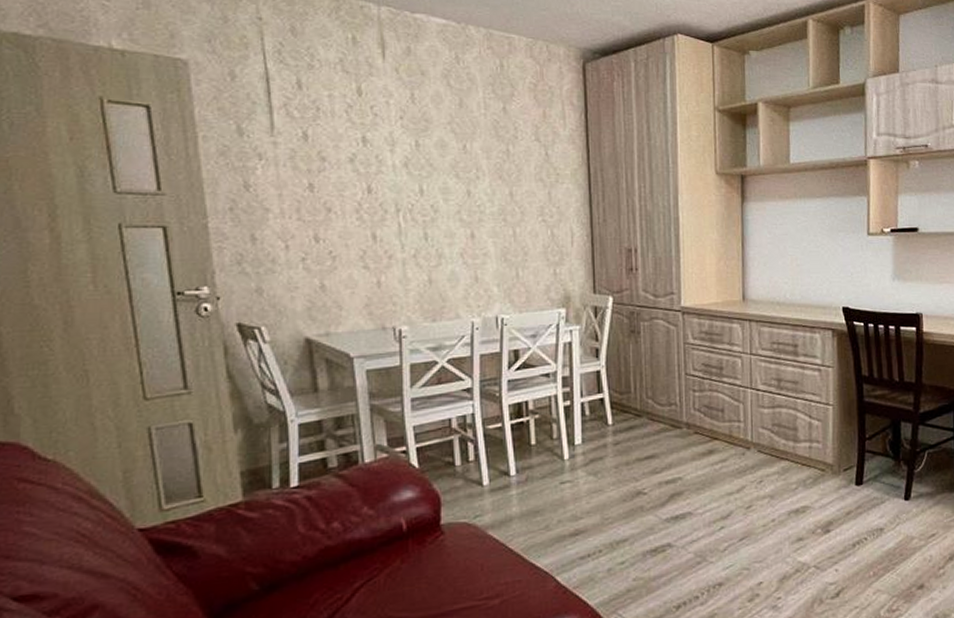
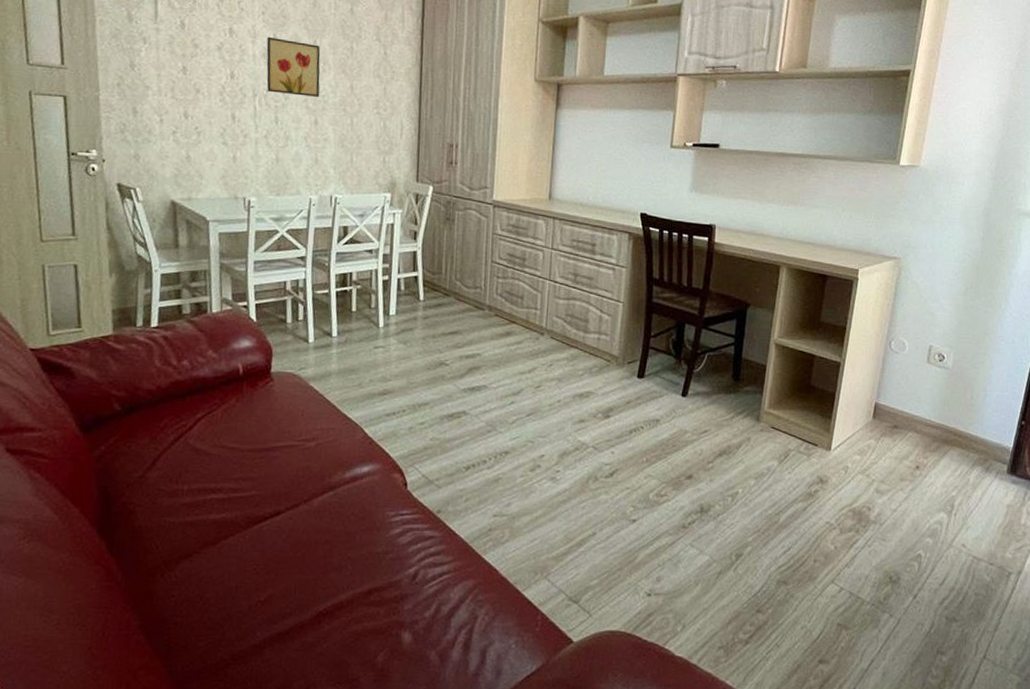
wall art: none [408,143,475,207] -> present [266,36,321,97]

